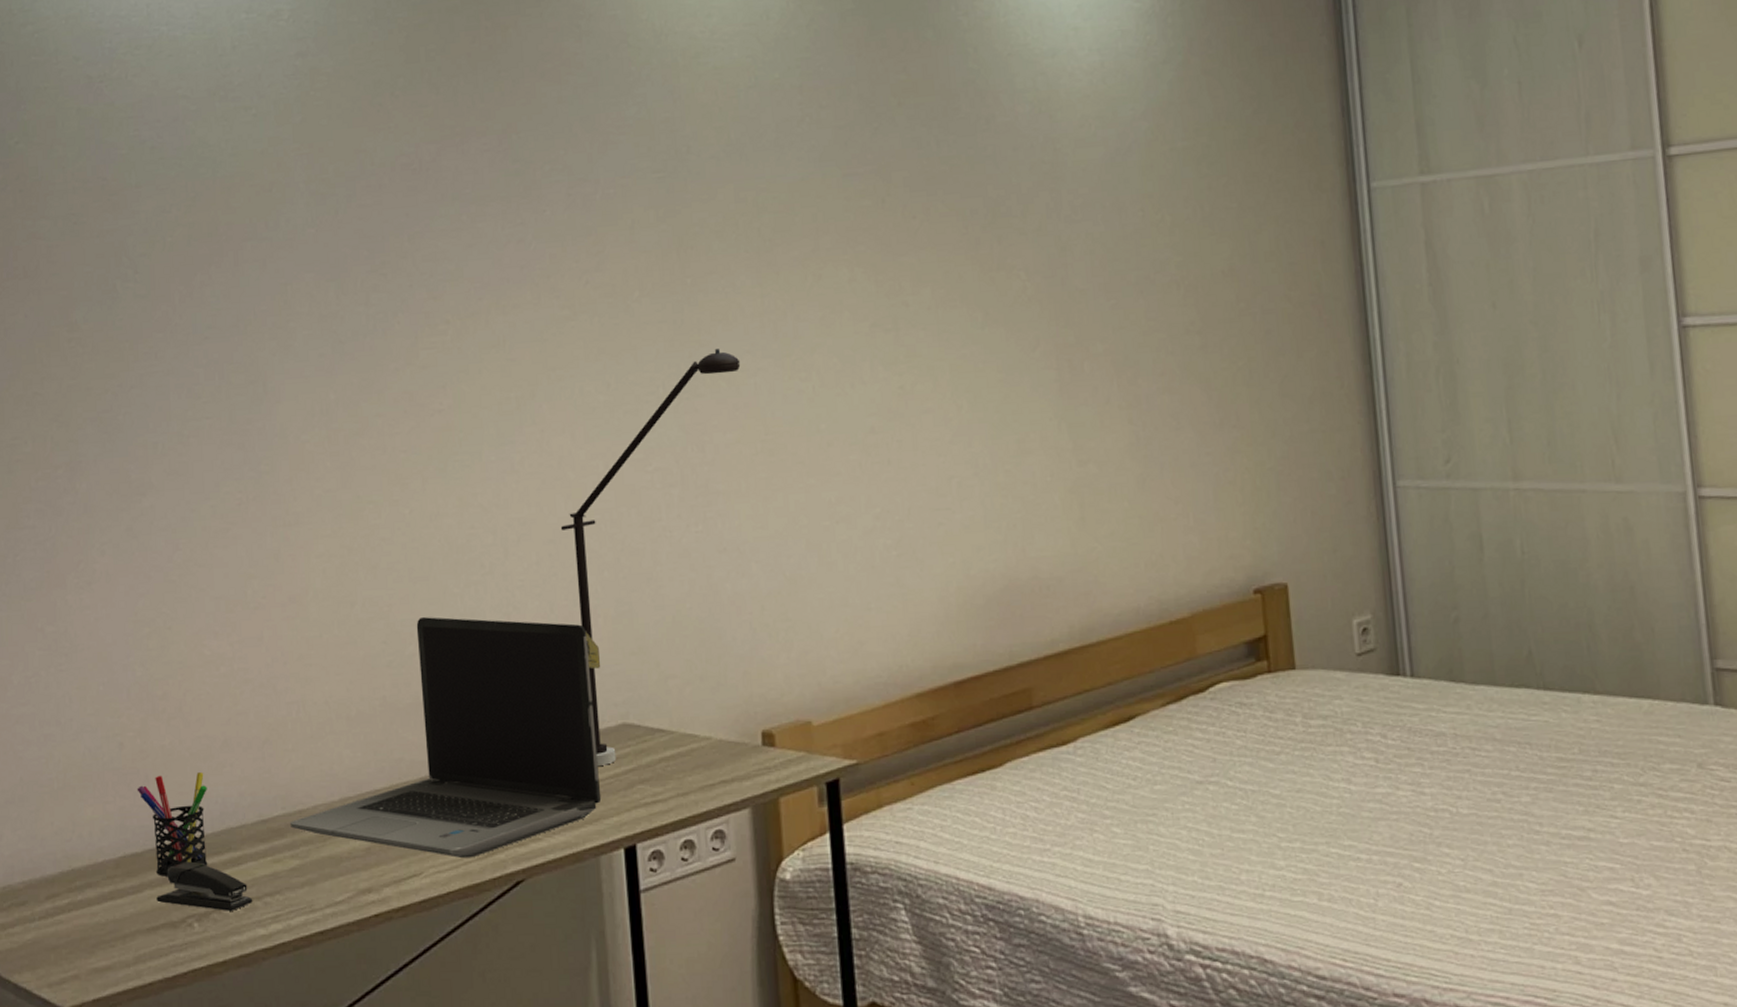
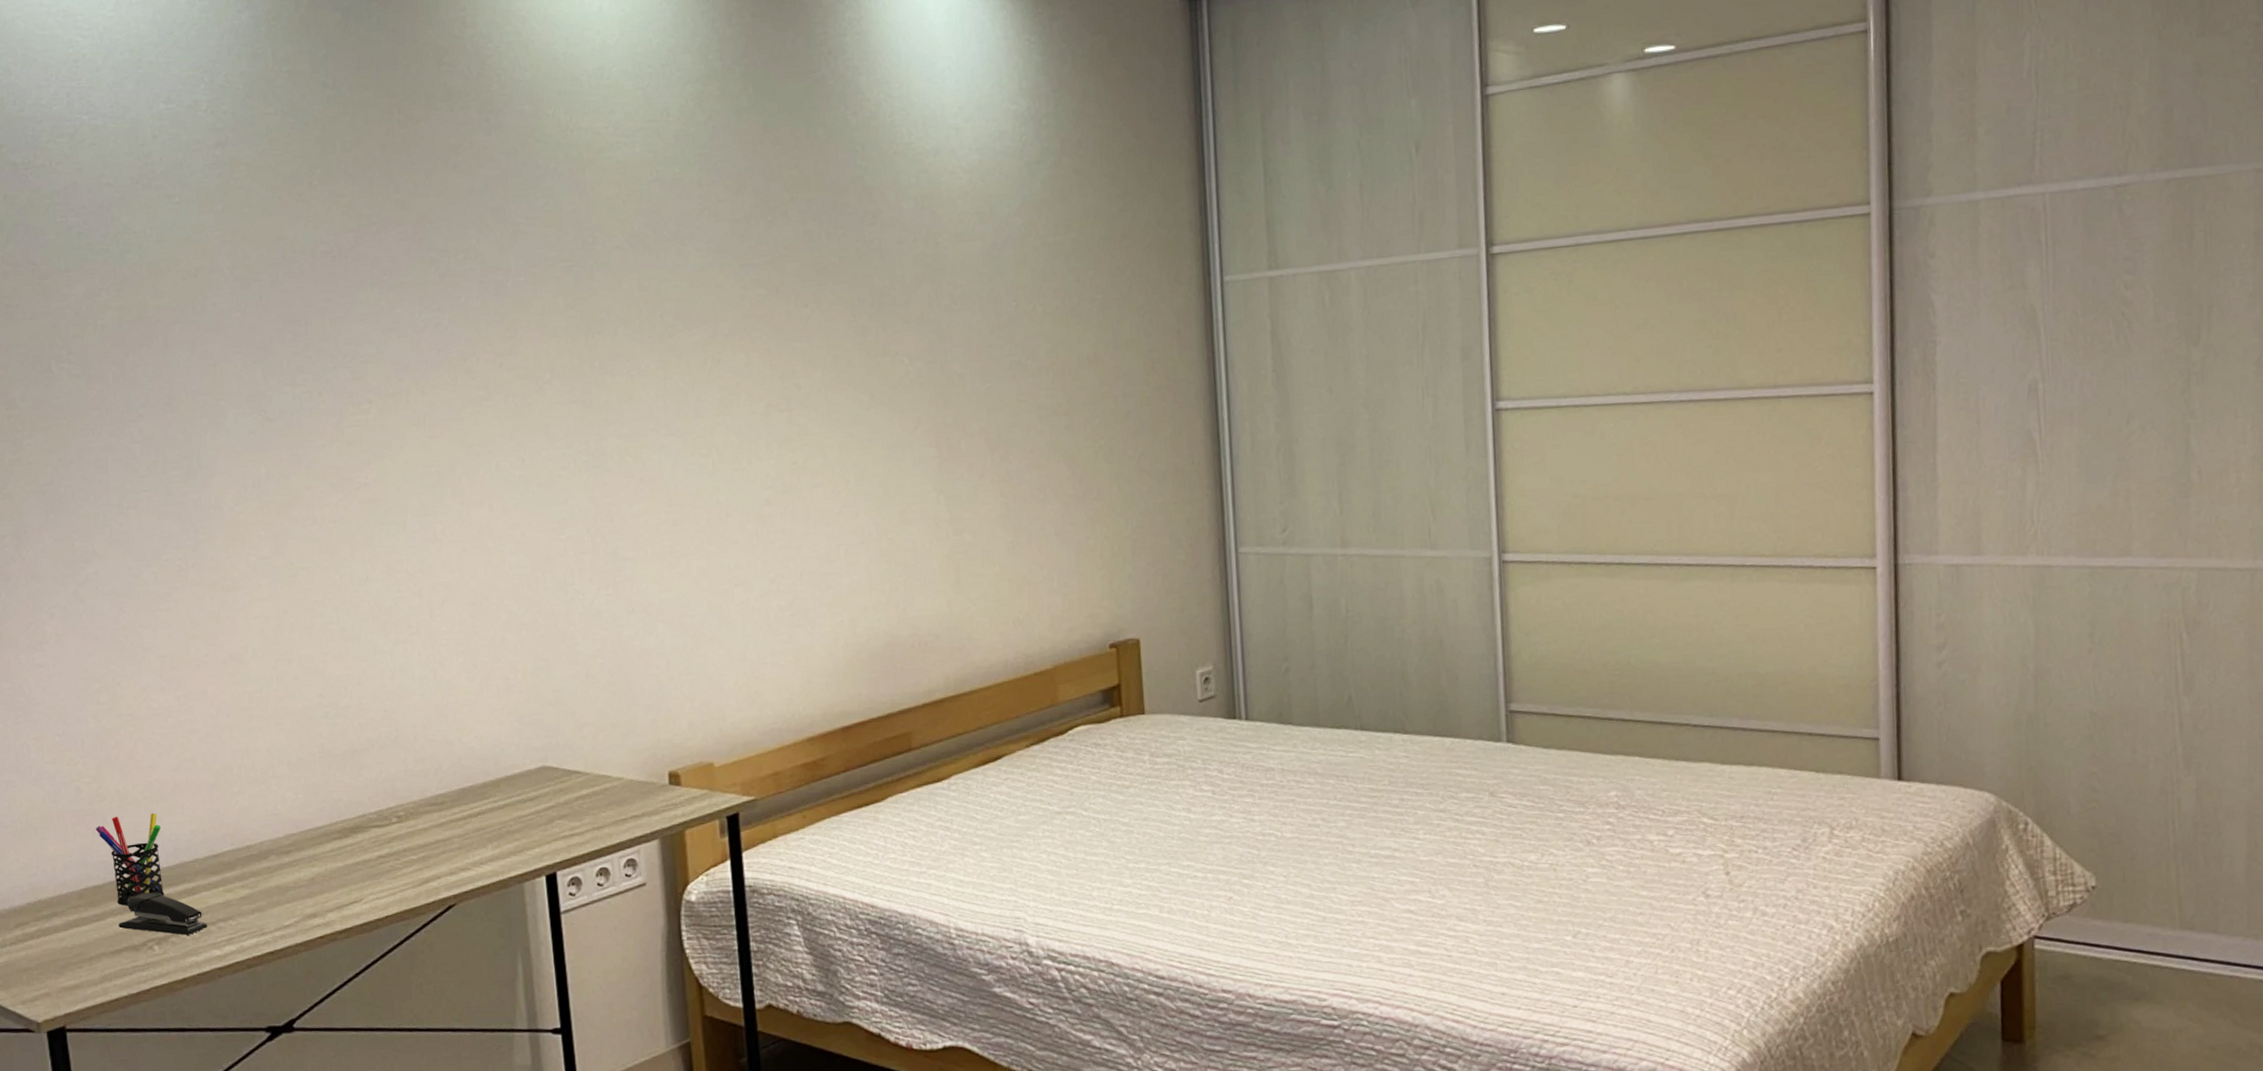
laptop computer: present [290,617,602,859] -> none [240,672,524,887]
desk lamp: present [560,349,741,766] -> none [481,427,646,804]

